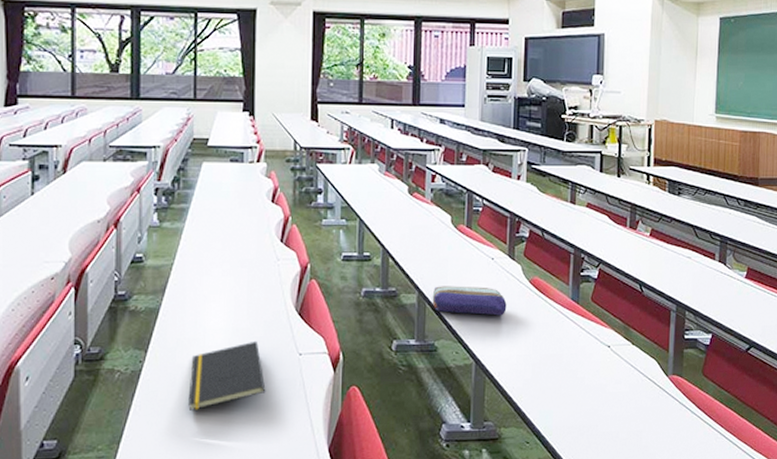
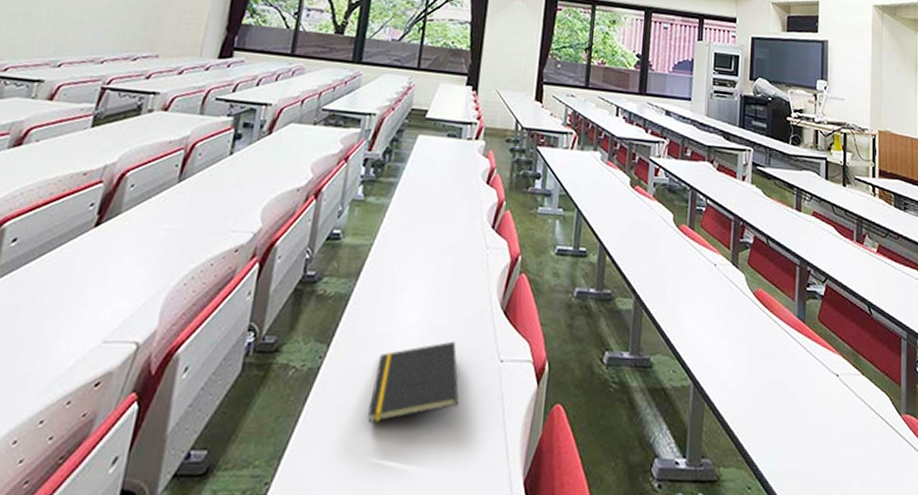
pencil case: present [432,286,507,316] -> none [649,291,729,331]

